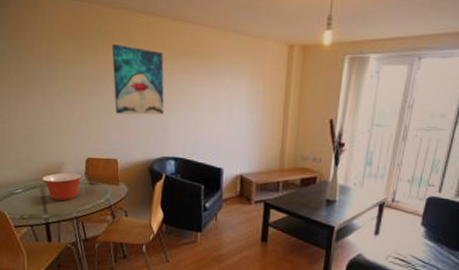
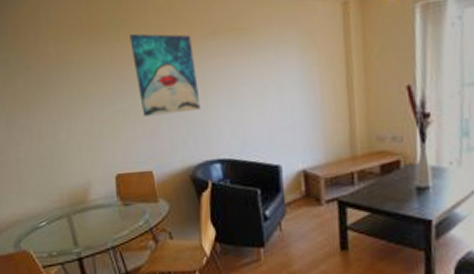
mixing bowl: present [42,172,82,202] -> none [68,194,114,231]

